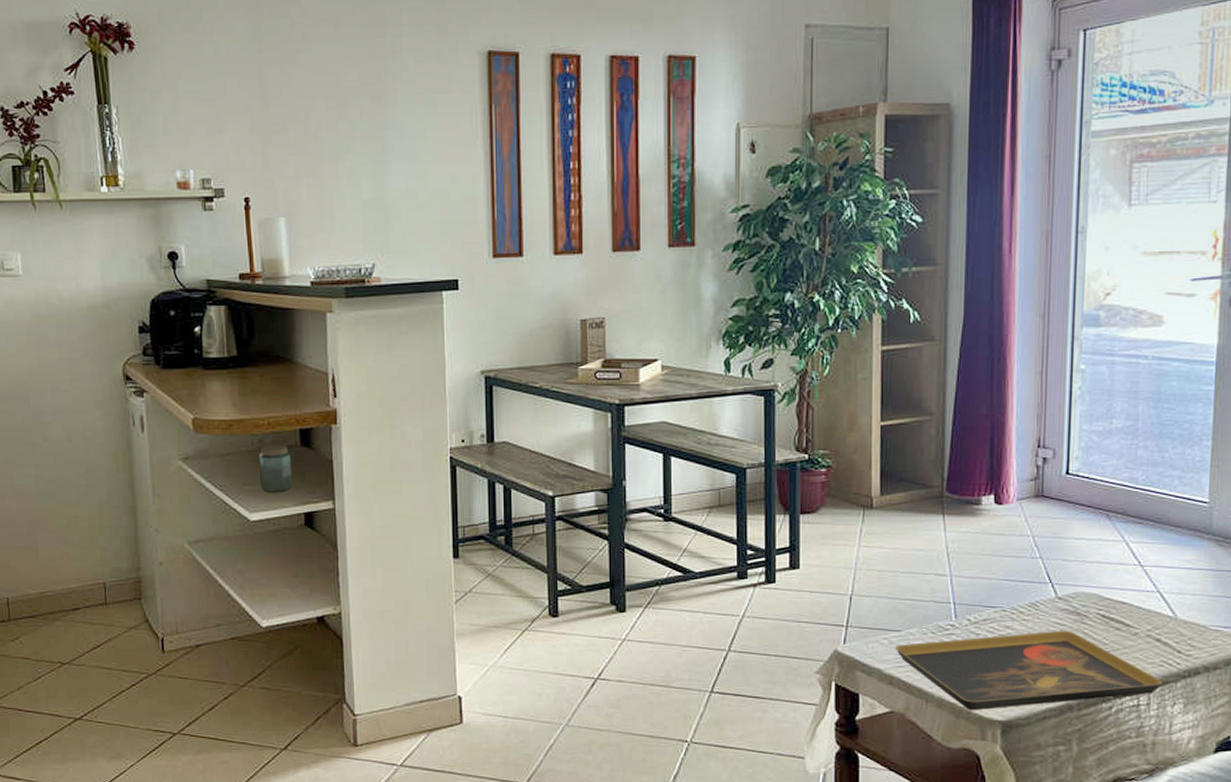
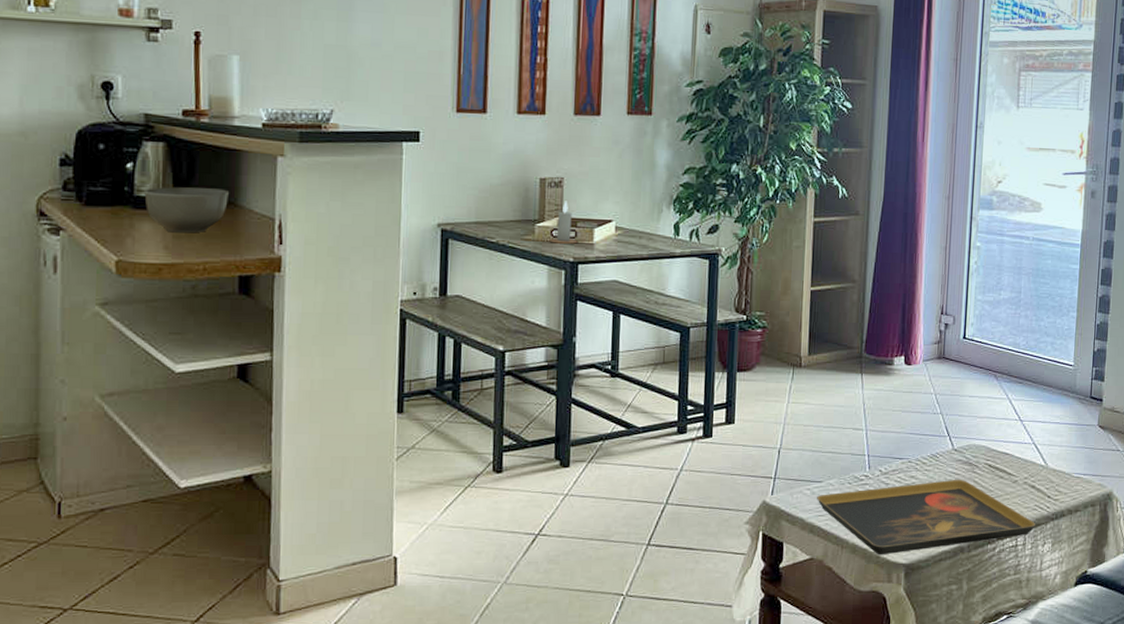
bowl: none [212,346,286,391] -> present [144,186,230,233]
peanut butter: present [258,445,292,493] -> none [189,292,227,343]
candle: none [593,341,624,386] -> present [549,201,579,244]

